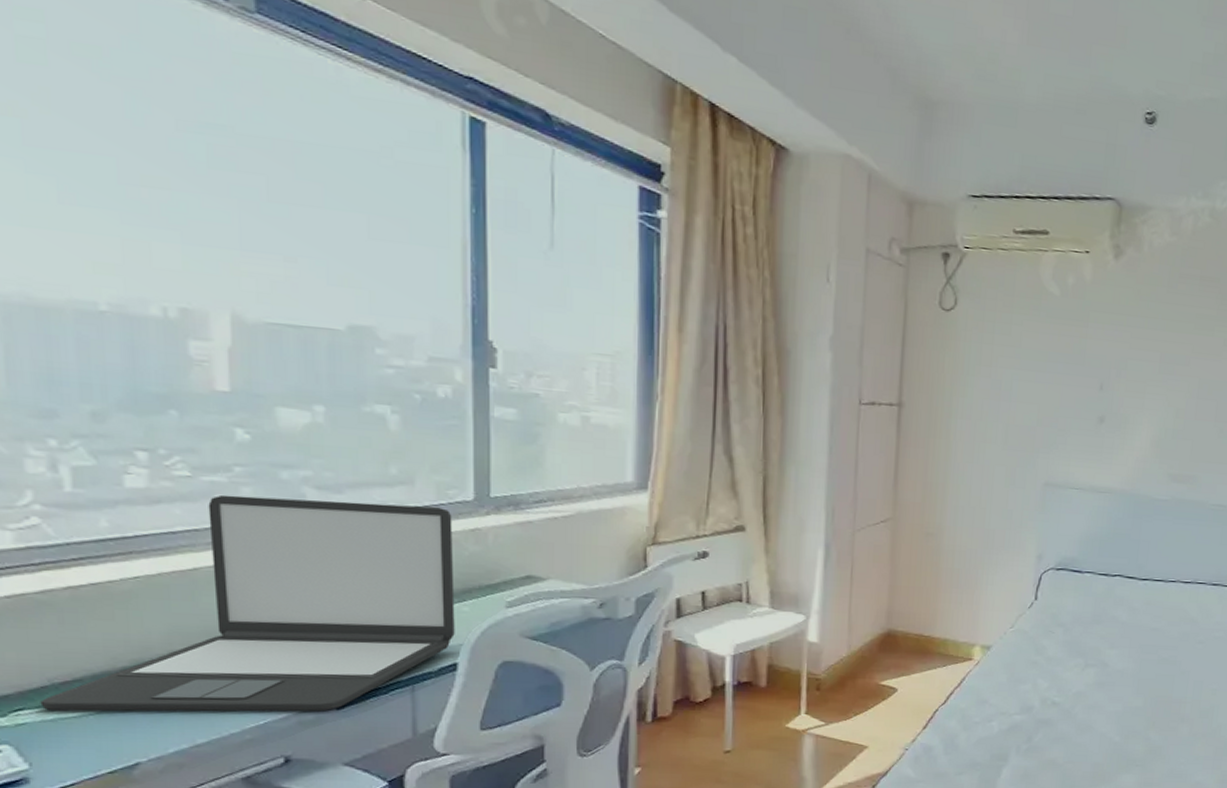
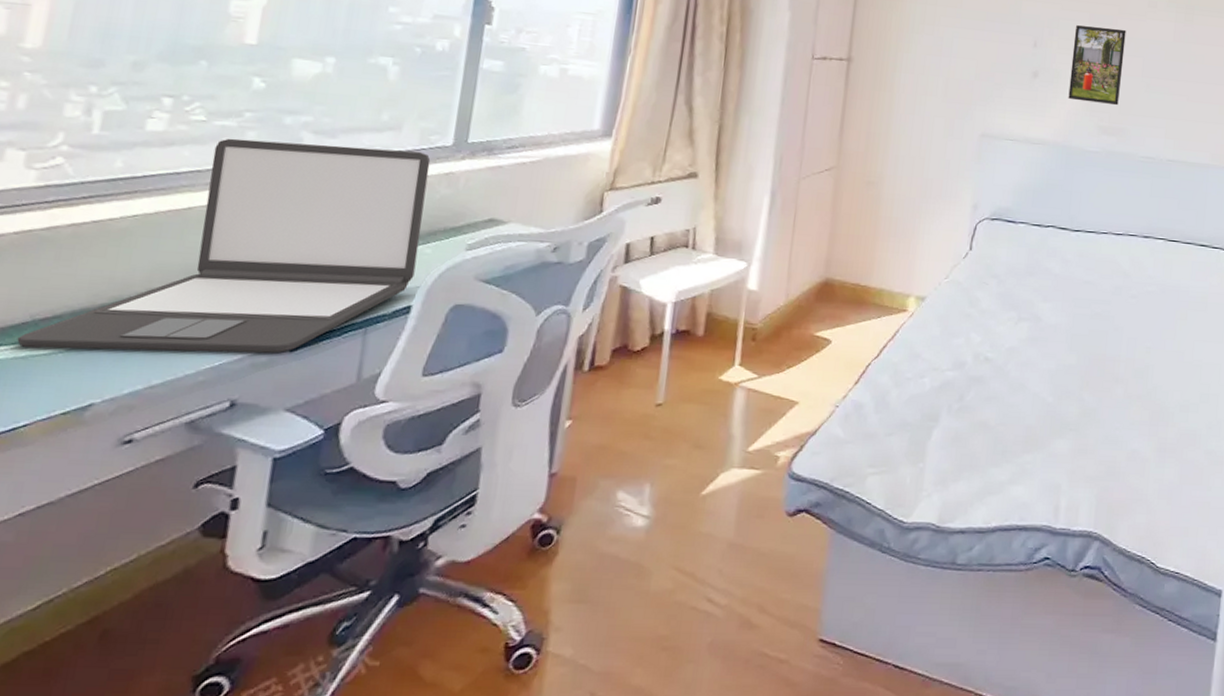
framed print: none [1136,366,1200,452] -> present [1068,25,1126,106]

